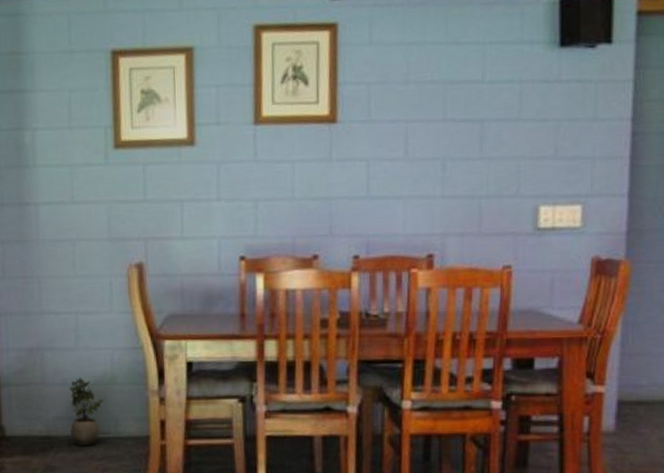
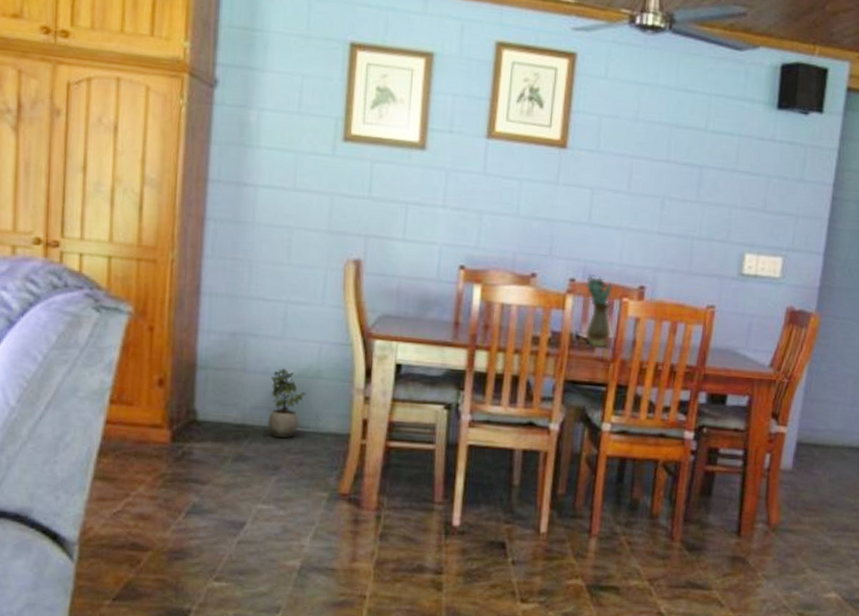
vase: none [370,249,402,323] -> present [585,274,613,347]

